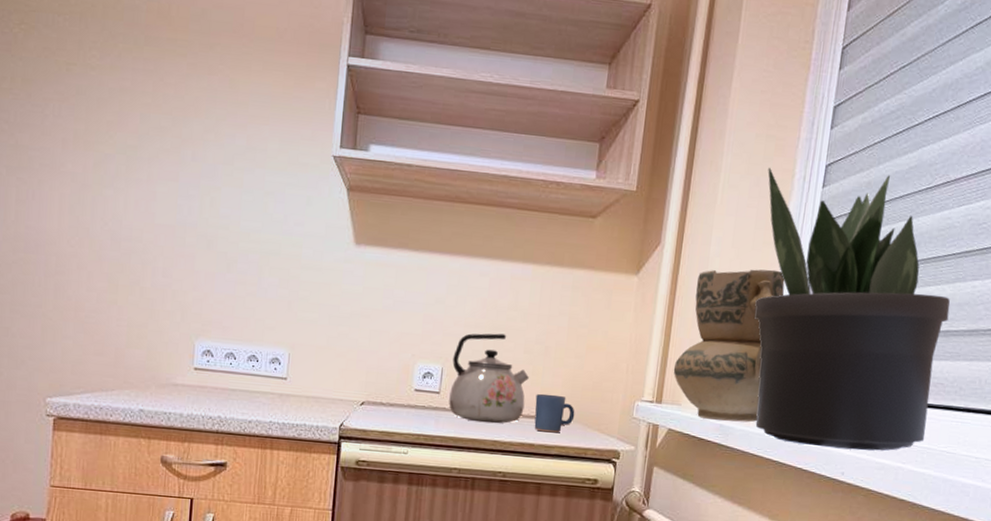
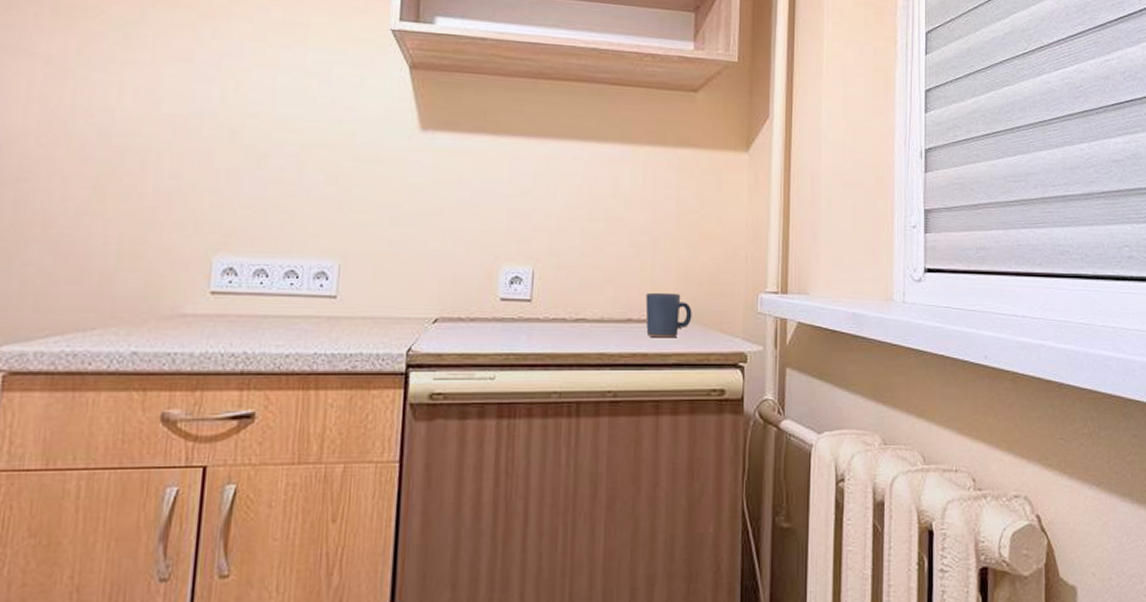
kettle: present [449,333,529,424] -> none [543,225,636,333]
ceramic jug: present [673,269,785,423] -> none [796,140,902,309]
planter: present [753,168,950,451] -> none [870,36,1063,330]

